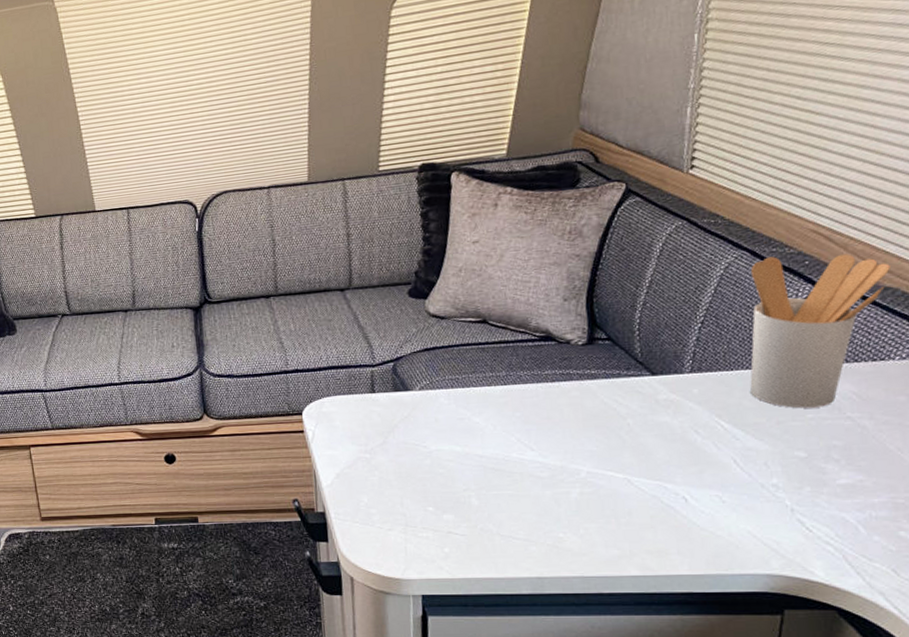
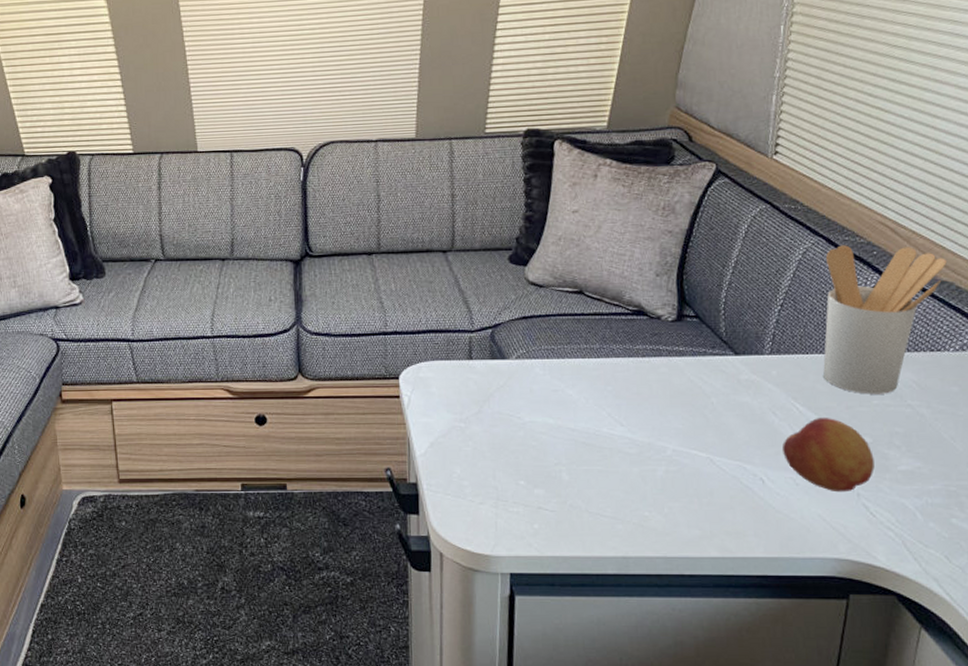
fruit: none [706,434,810,509] -> present [783,418,874,493]

